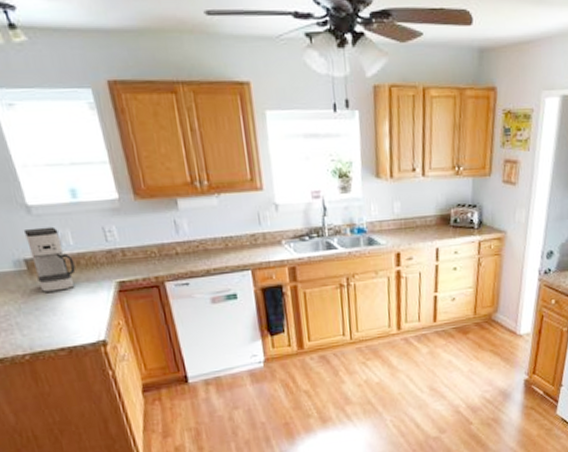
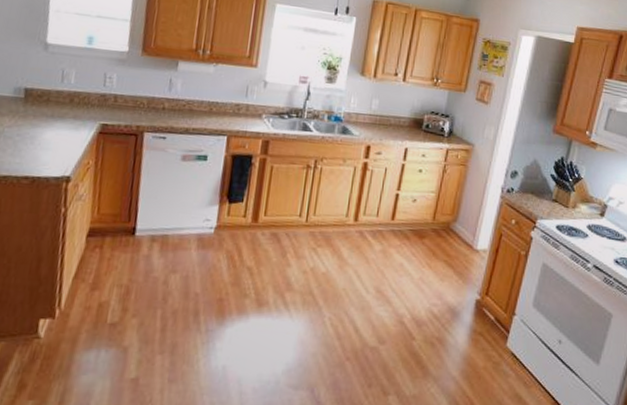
coffee maker: present [23,226,76,292] -> none [29,62,69,123]

